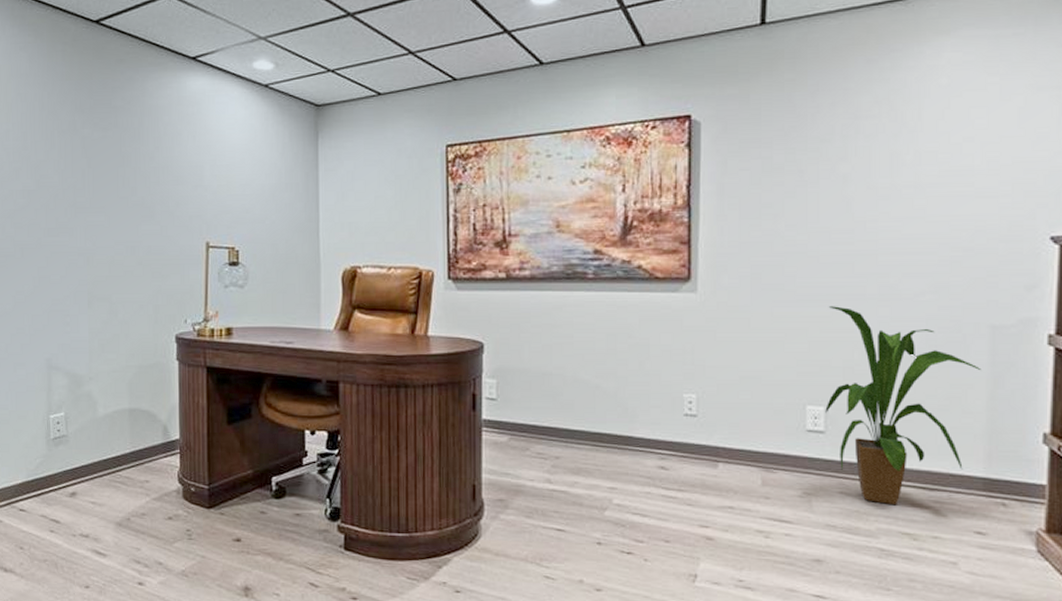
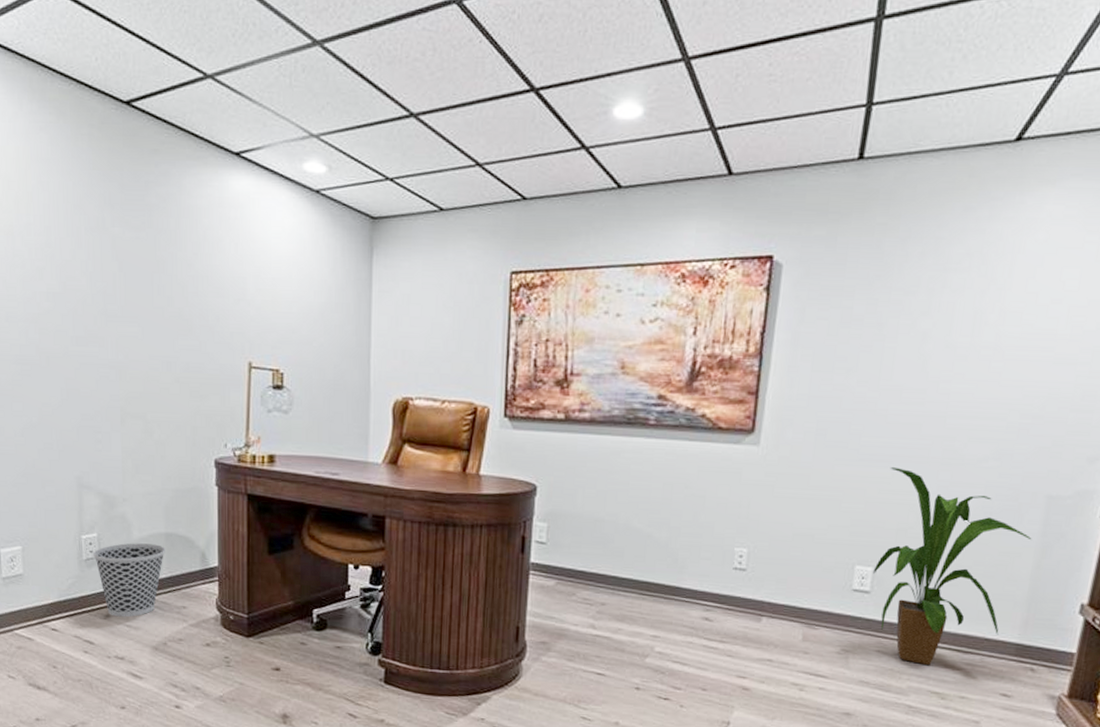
wastebasket: none [61,420,129,494] -> present [93,543,165,617]

